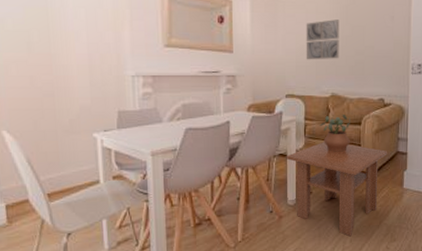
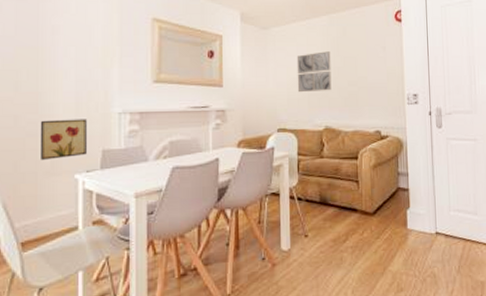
wall art: none [55,81,103,119] -> present [40,119,87,160]
coffee table: present [286,142,388,237] -> none [279,178,388,287]
potted plant: present [319,115,350,152] -> none [313,149,347,190]

